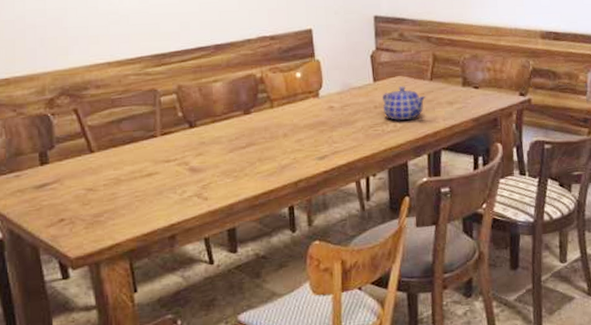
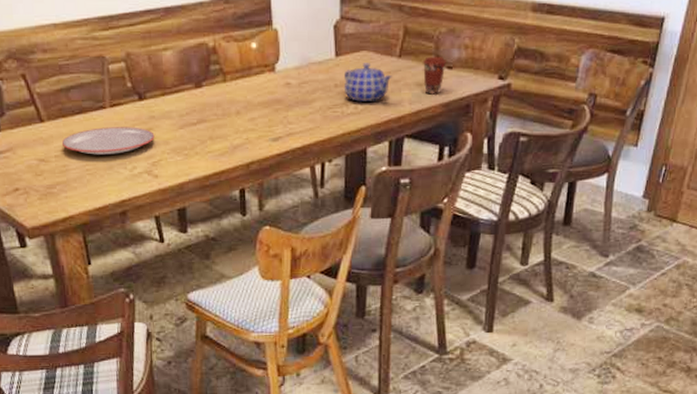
plate: none [111,153,205,182] -> present [61,127,155,155]
coffee cup: none [451,78,473,111] -> present [422,56,446,95]

